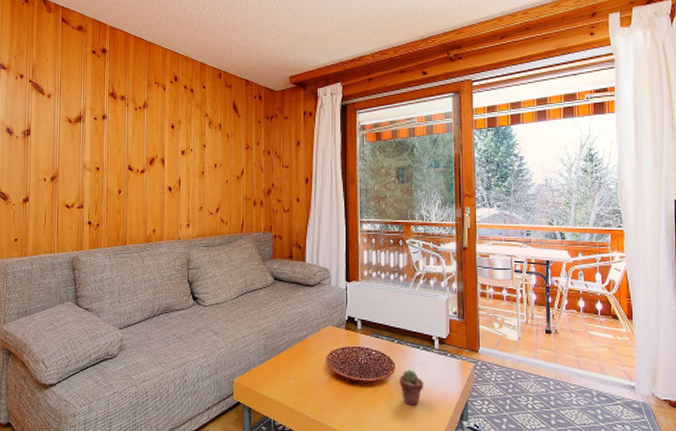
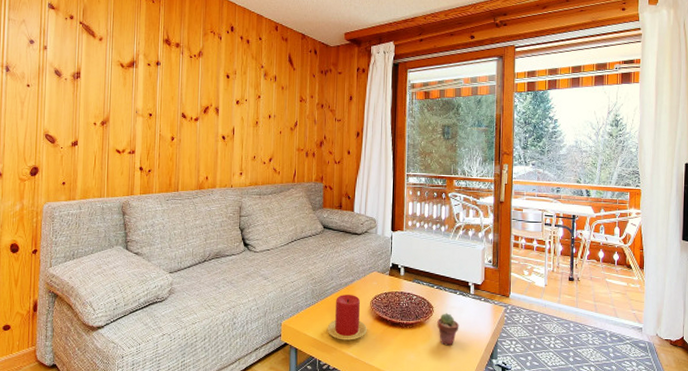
candle: none [281,350,323,399] -> present [327,295,367,340]

